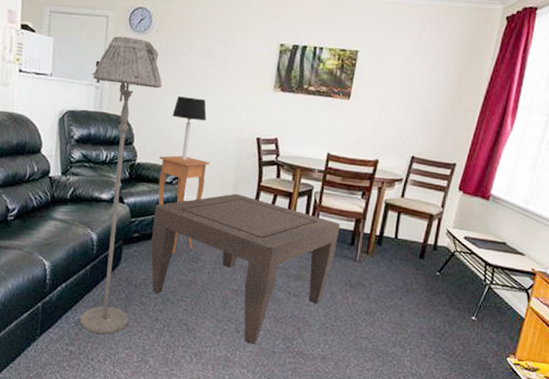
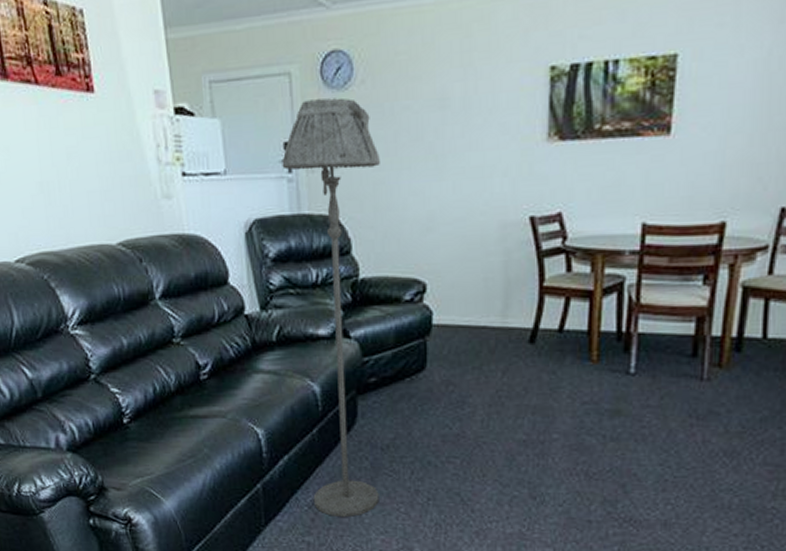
coffee table: present [151,193,341,344] -> none [394,303,673,513]
side table: present [158,155,210,254] -> none [390,259,464,400]
table lamp: present [172,96,207,160] -> none [401,171,451,265]

